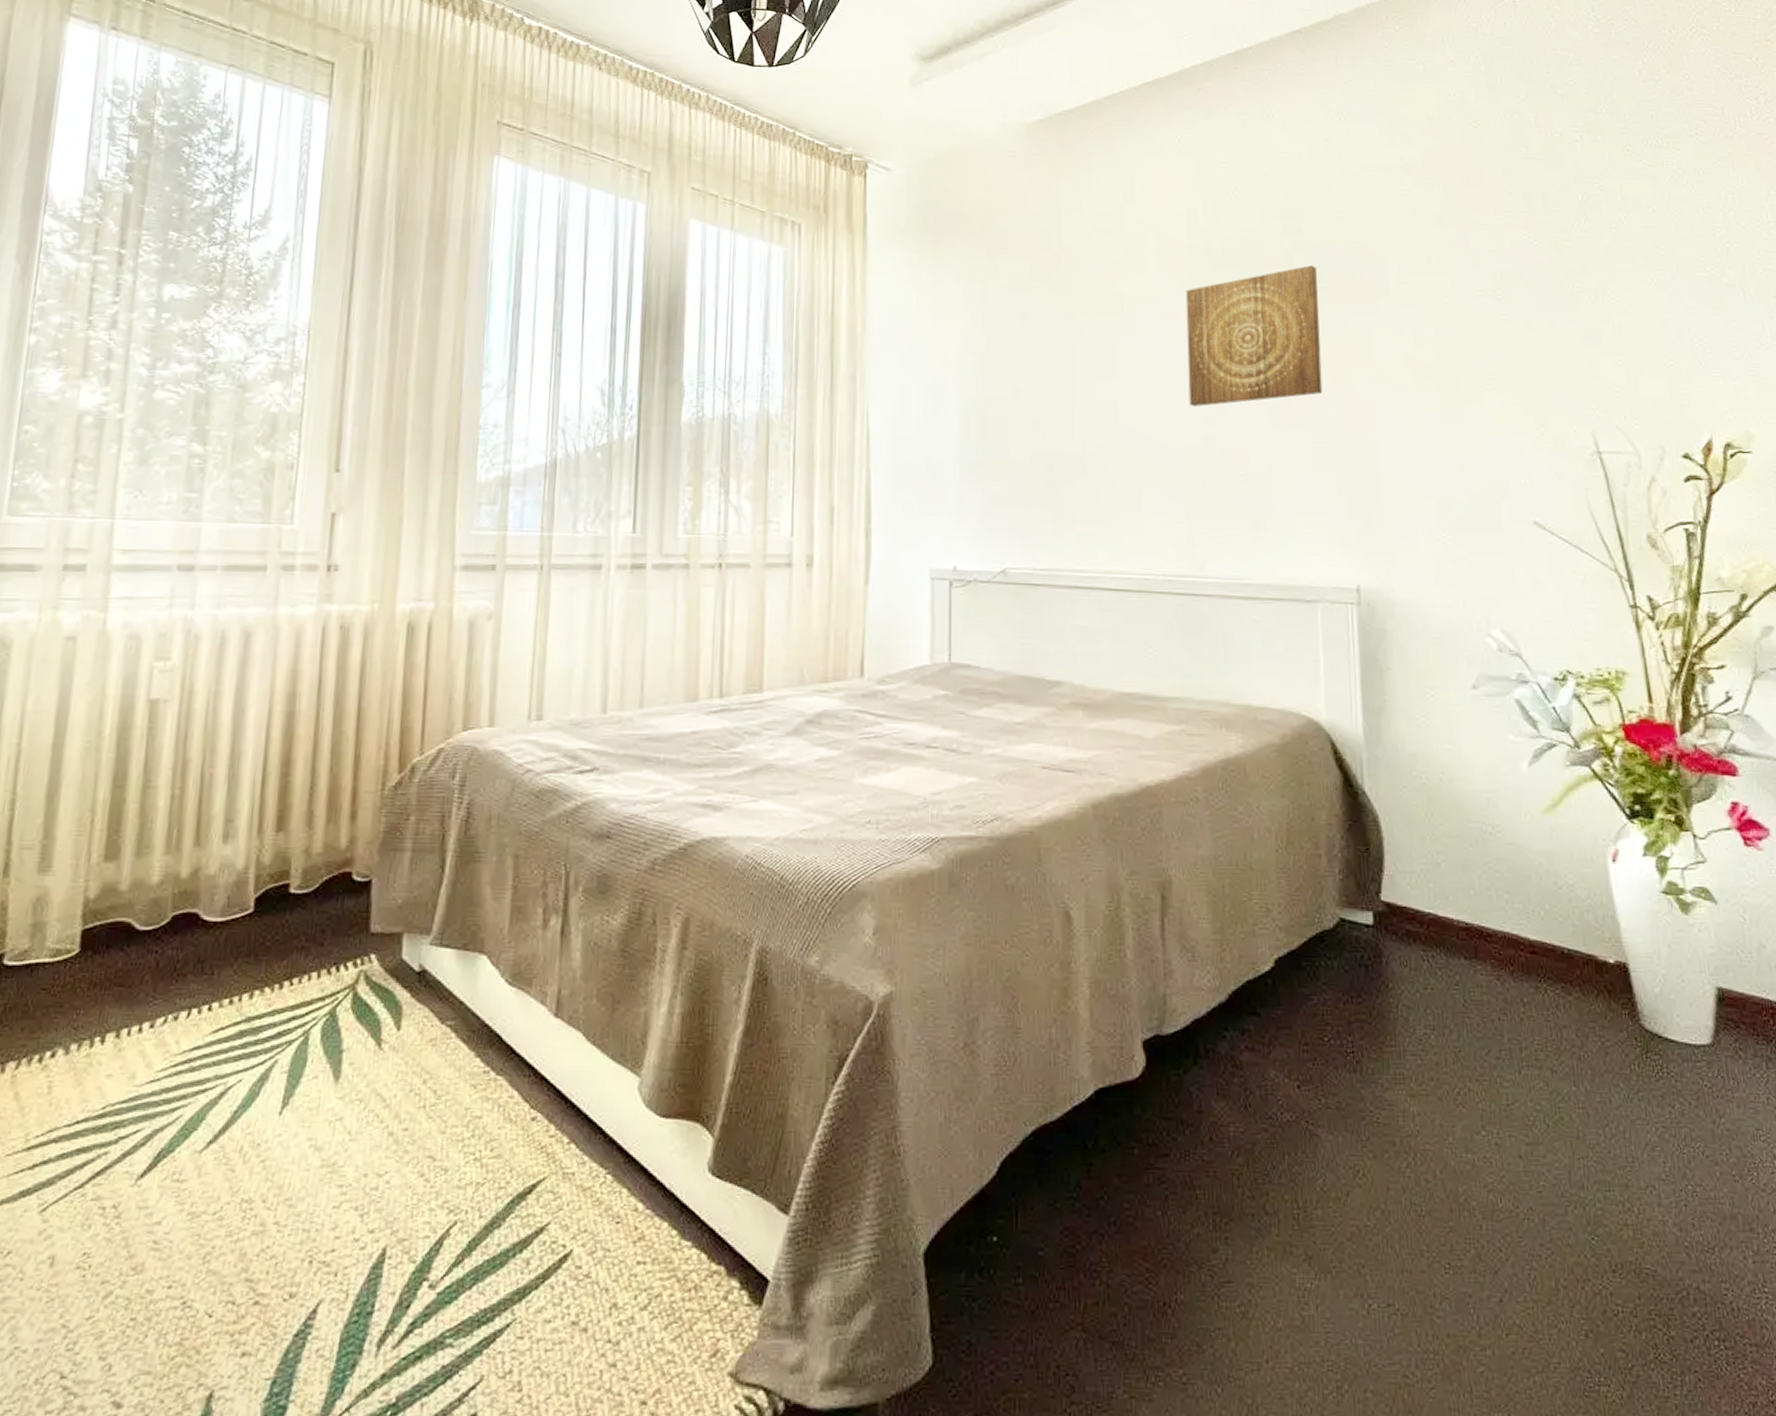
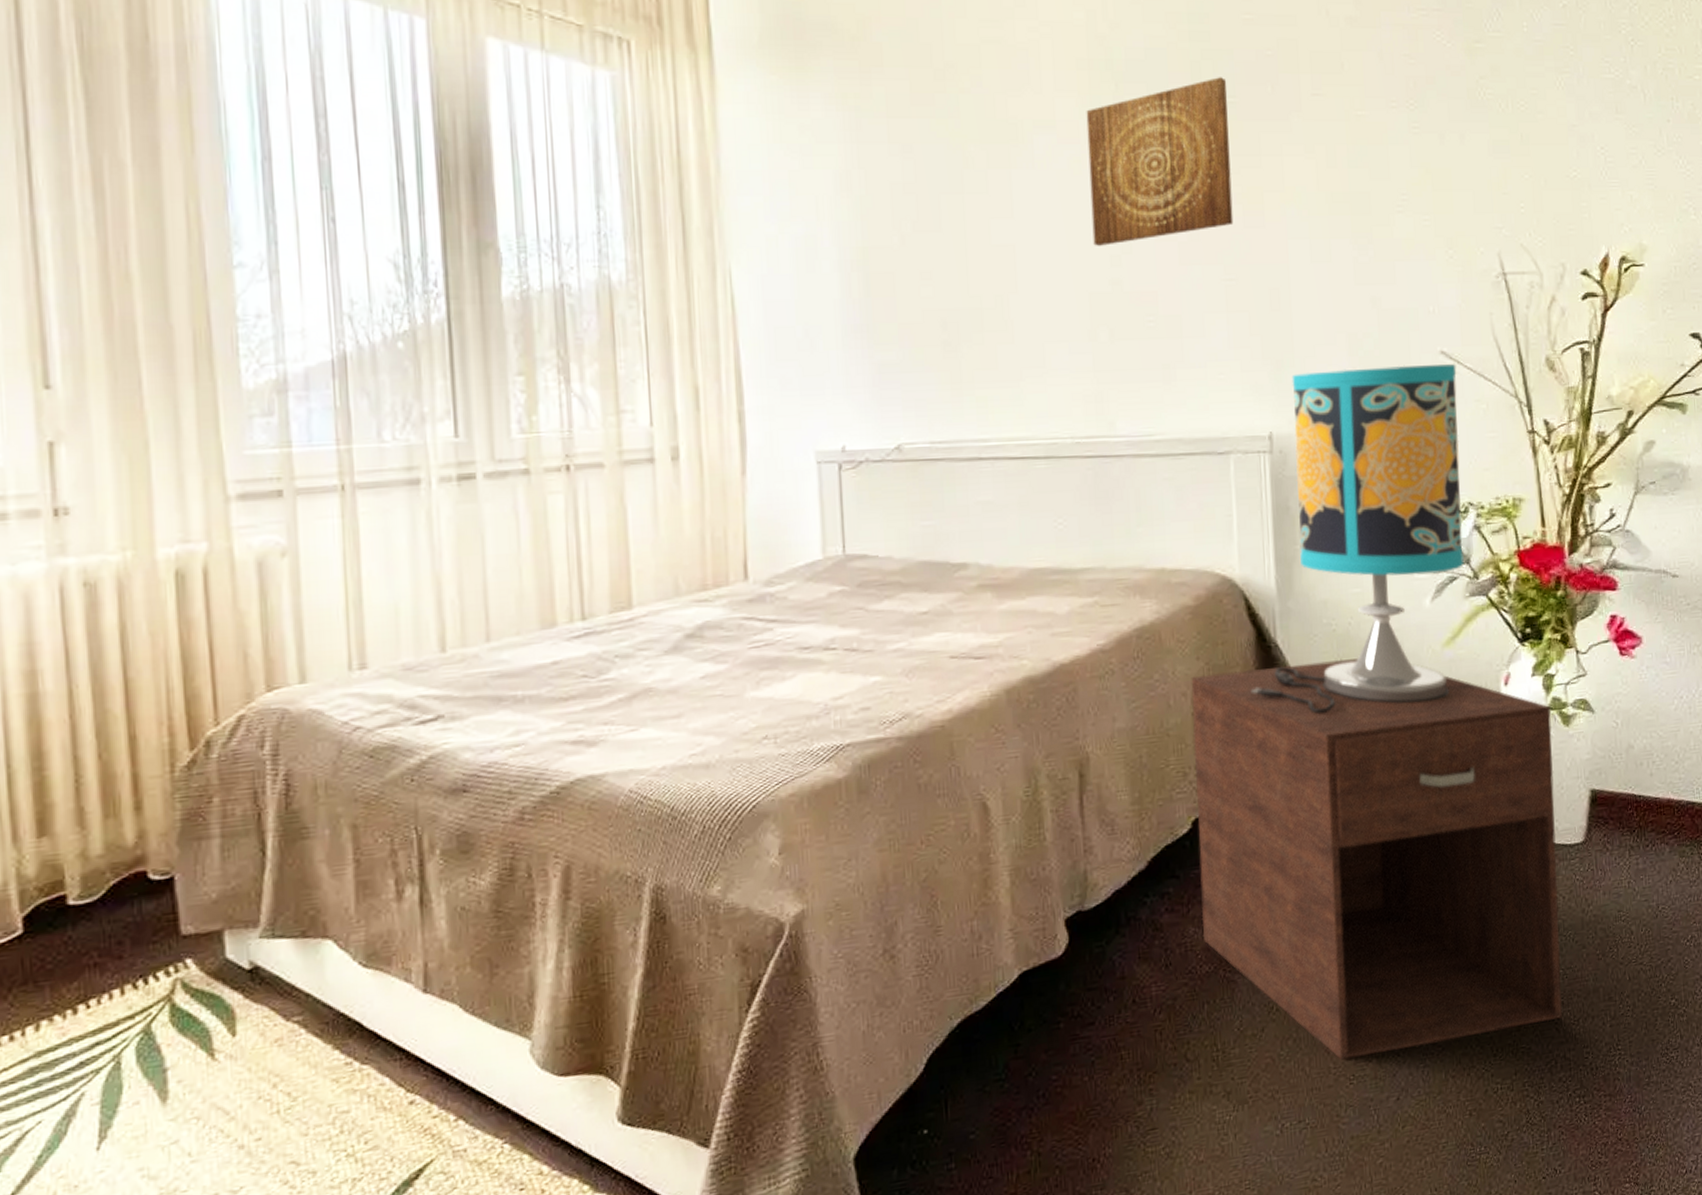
nightstand: none [1275,812,1693,1245] -> present [1191,659,1562,1060]
table lamp: none [1338,531,1564,869] -> present [1252,363,1464,714]

